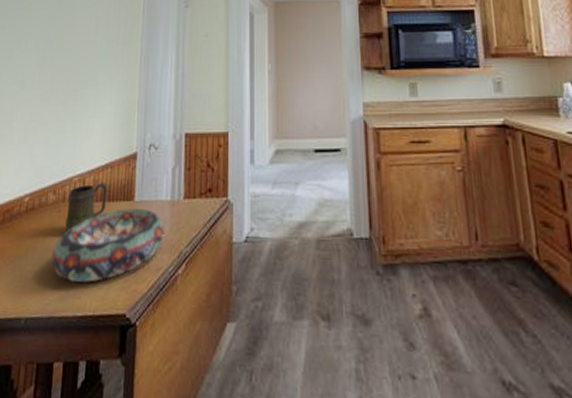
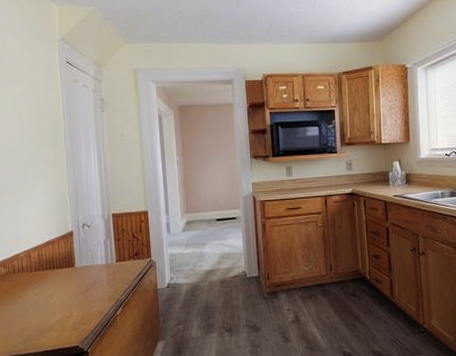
decorative bowl: present [51,209,165,283] -> none [10,272,103,330]
mug: present [65,183,108,232] -> none [18,256,52,295]

